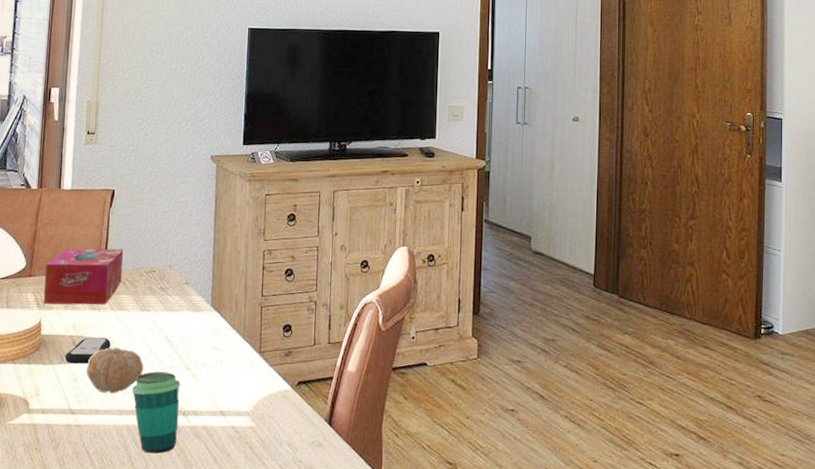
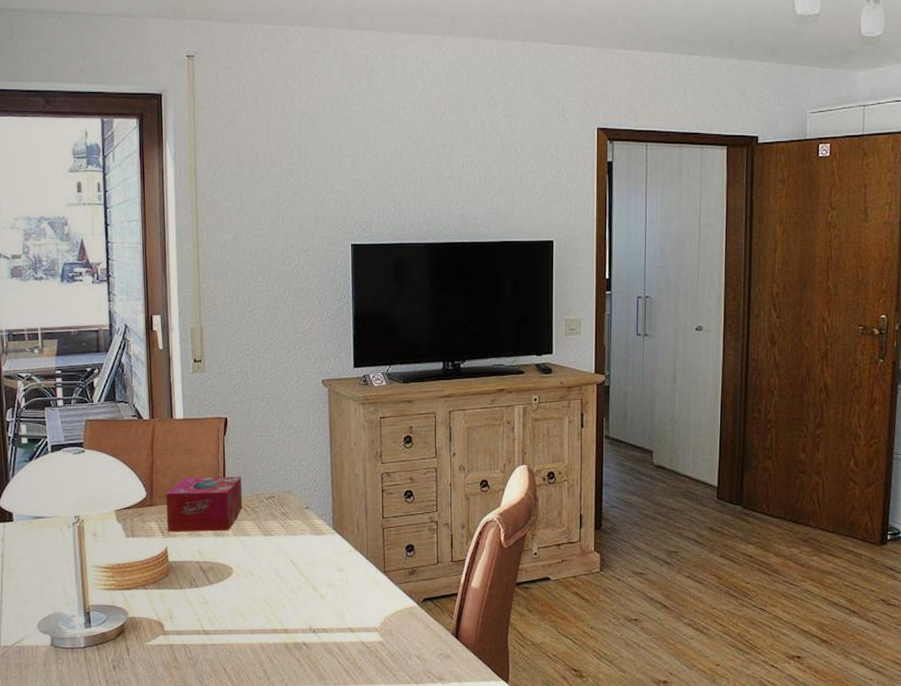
remote control: present [65,337,111,364] -> none [194,562,237,588]
fruit: present [87,347,144,394] -> none [216,571,272,615]
cup: present [132,372,181,454] -> none [262,593,310,669]

